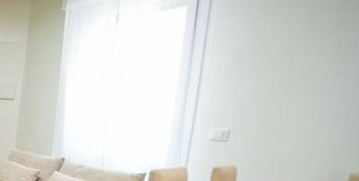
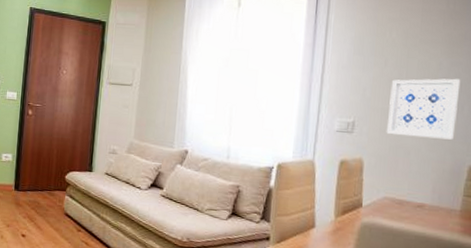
wall art: none [262,86,348,148] -> present [386,78,461,140]

